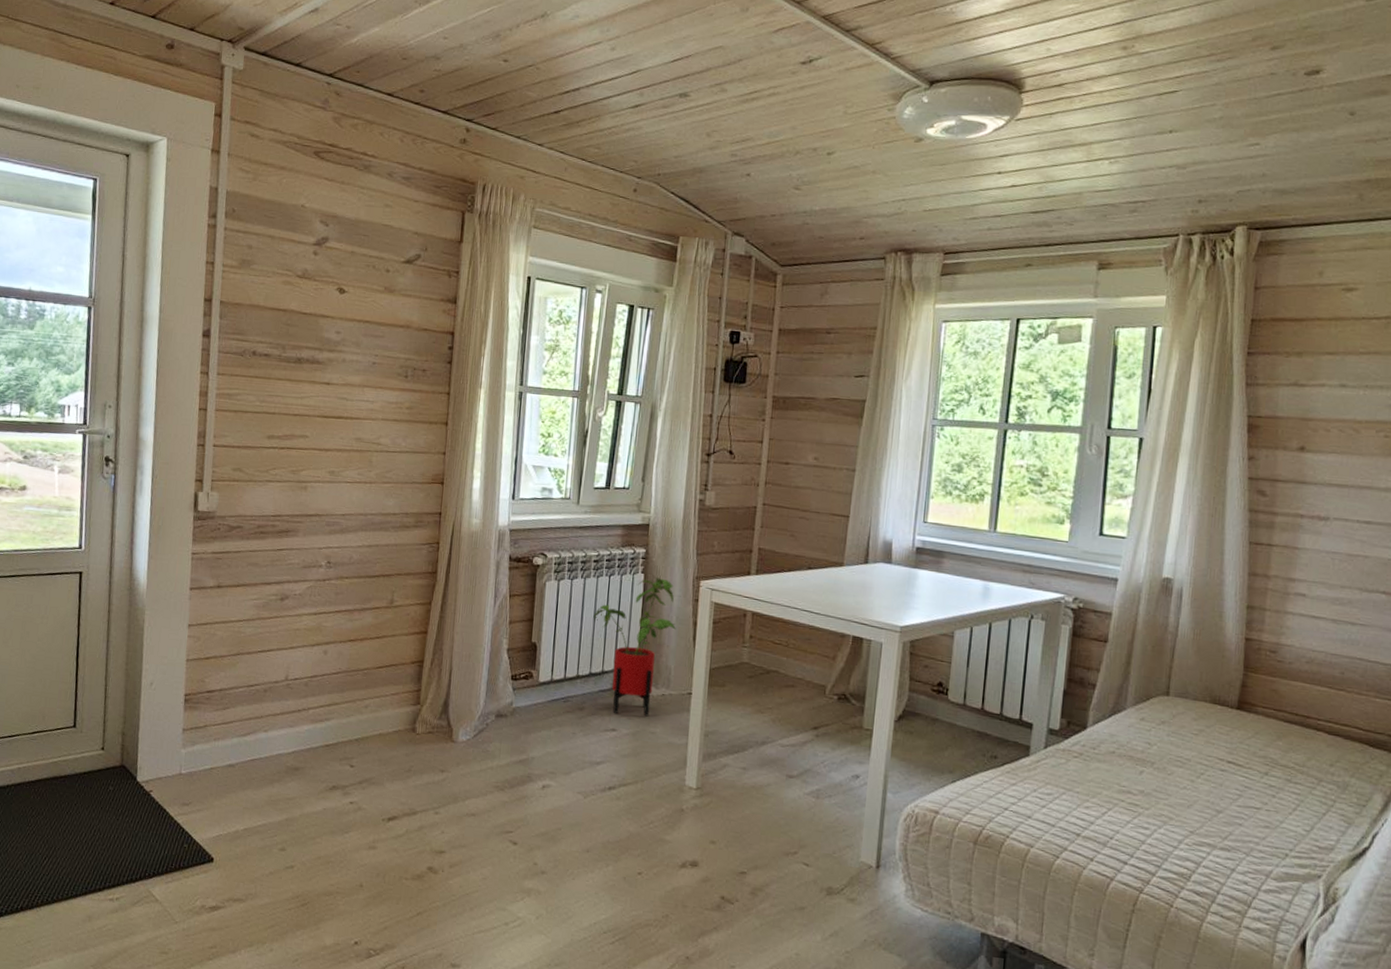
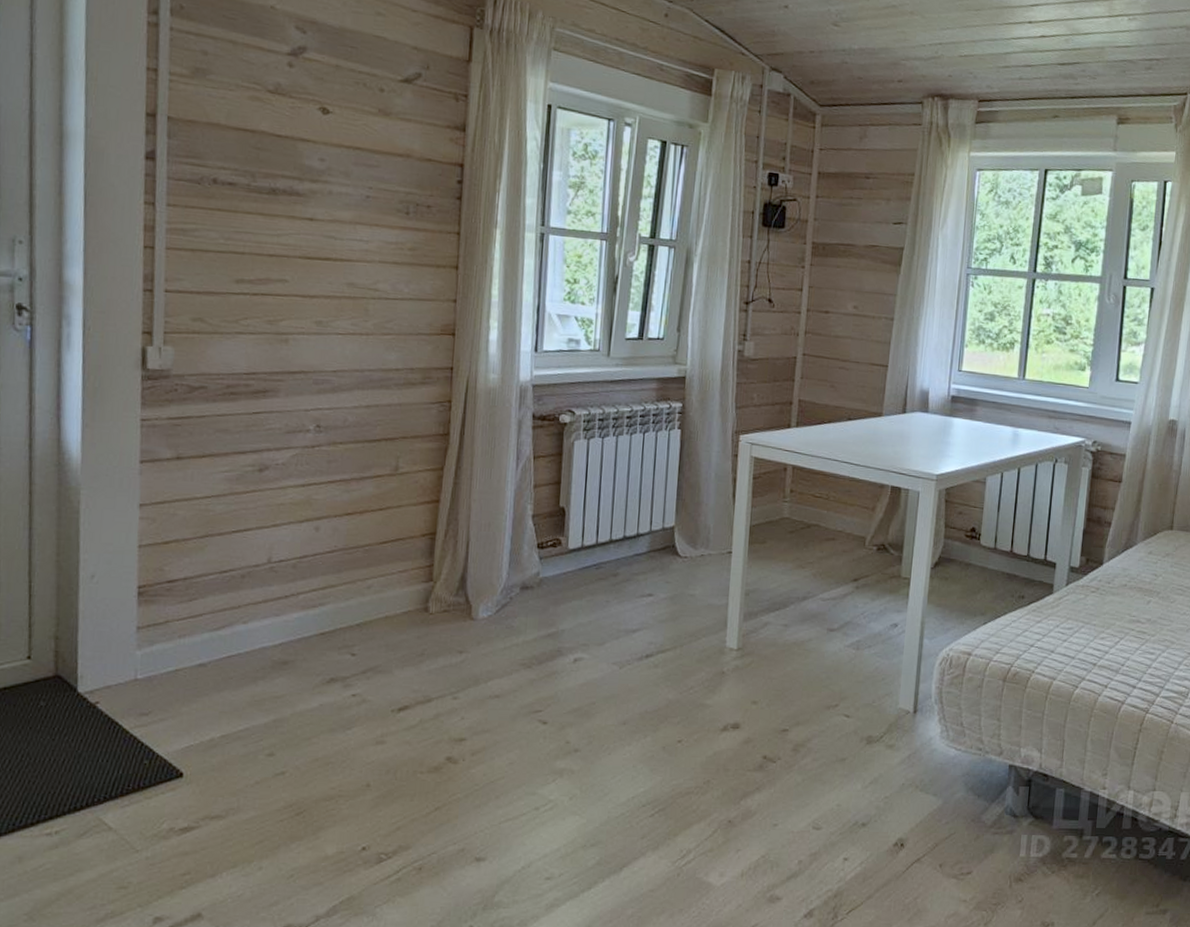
house plant: present [593,578,676,717] -> none [627,433,715,579]

